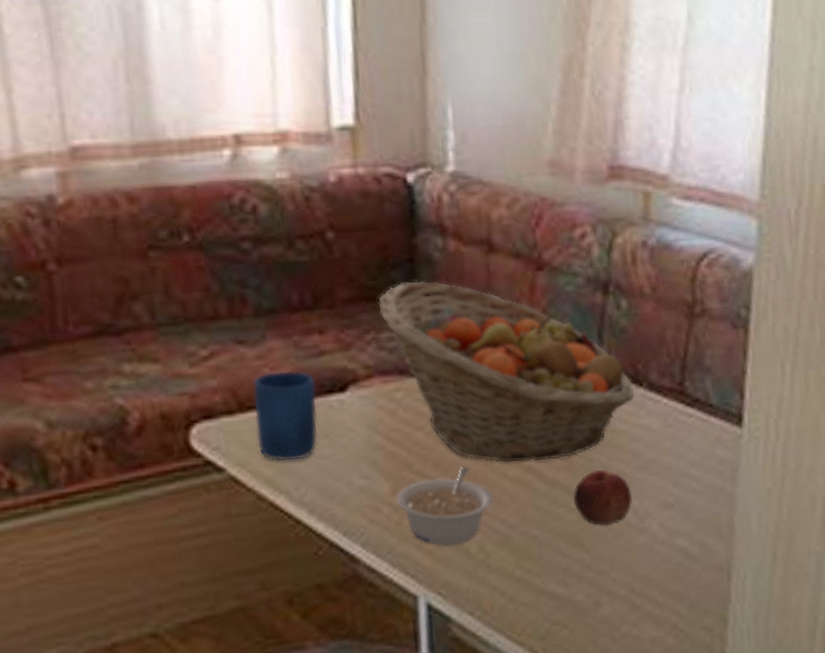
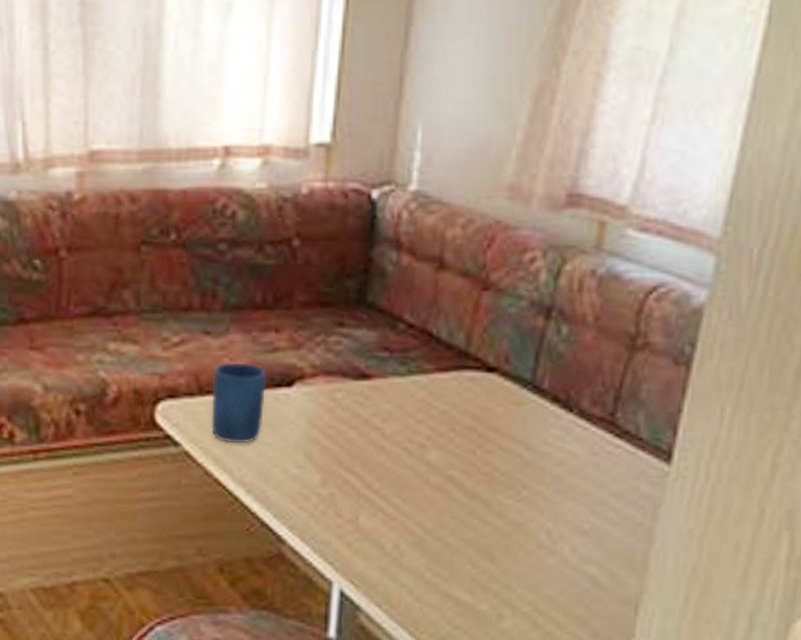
fruit basket: present [378,280,635,463] -> none [331,291,564,472]
legume: present [396,464,493,545] -> none [325,467,413,541]
apple: present [573,470,632,526] -> none [489,488,548,543]

